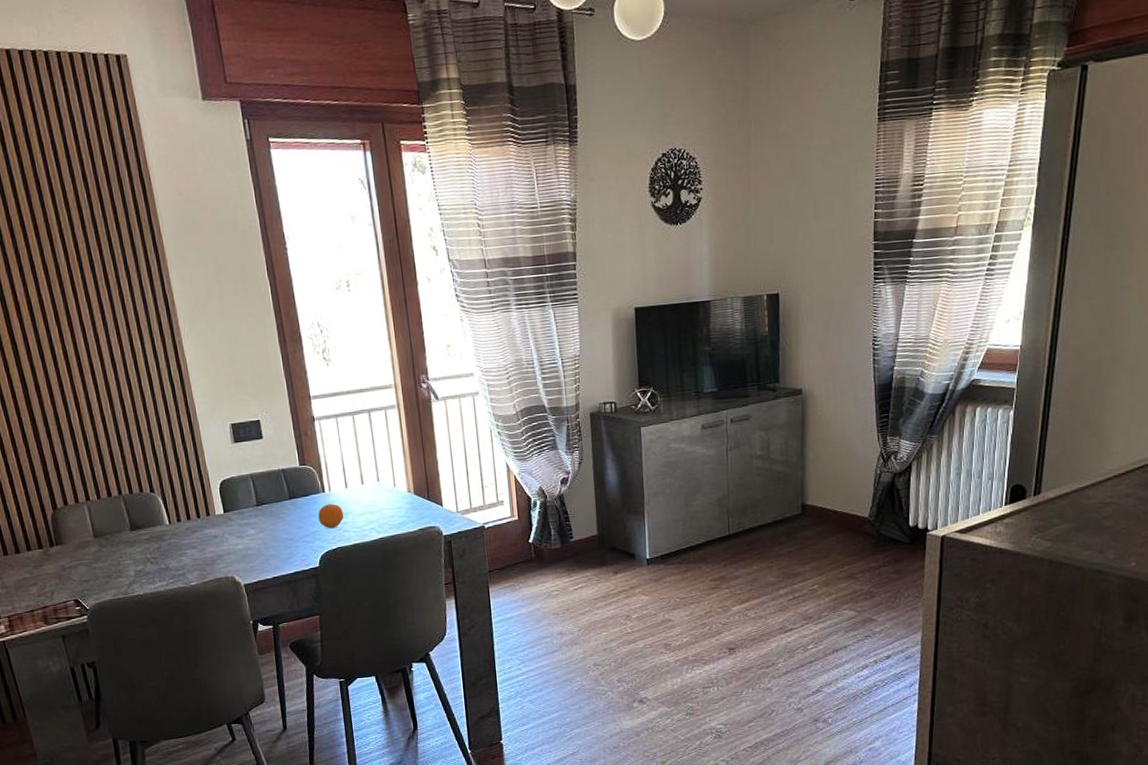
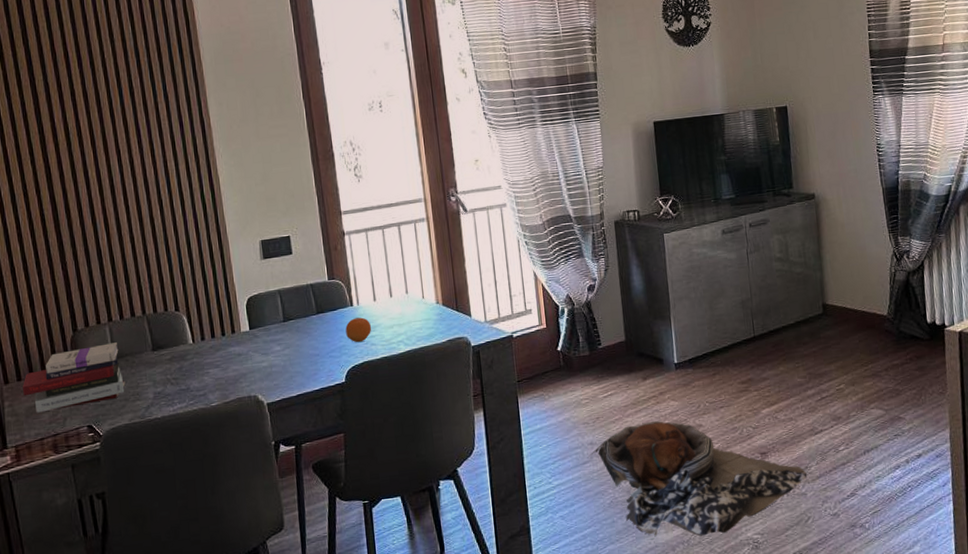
books: none [9,521,107,586] -> present [22,342,126,413]
dog bed: none [559,614,774,724] -> present [589,421,807,537]

